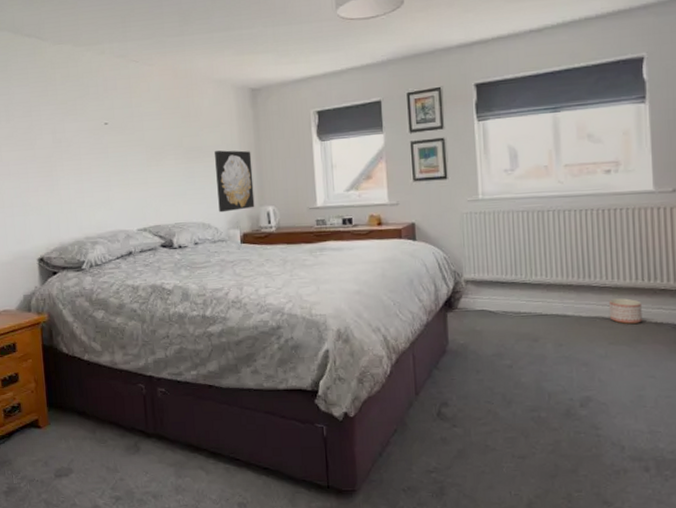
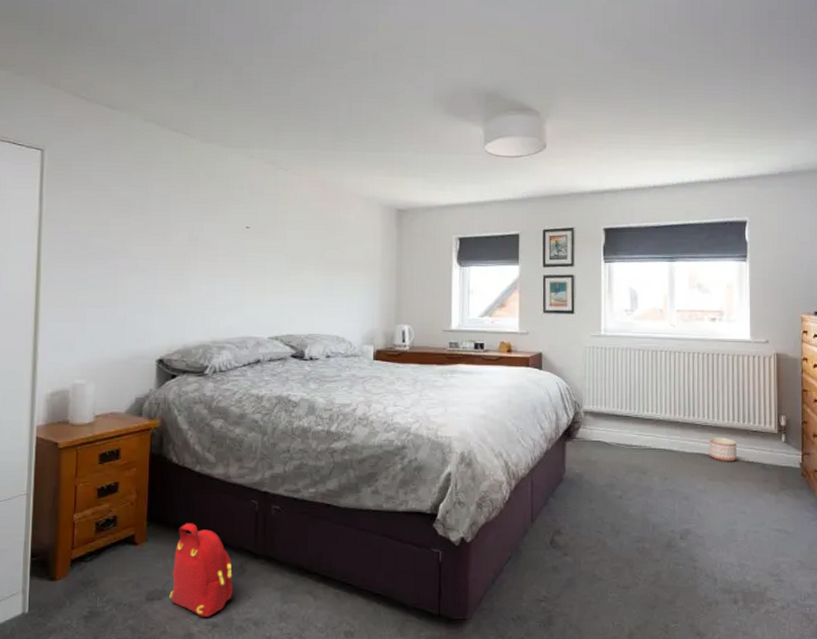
backpack: none [75,407,131,491] -> present [169,523,233,617]
wall art: present [215,150,255,213] -> none [355,266,392,327]

